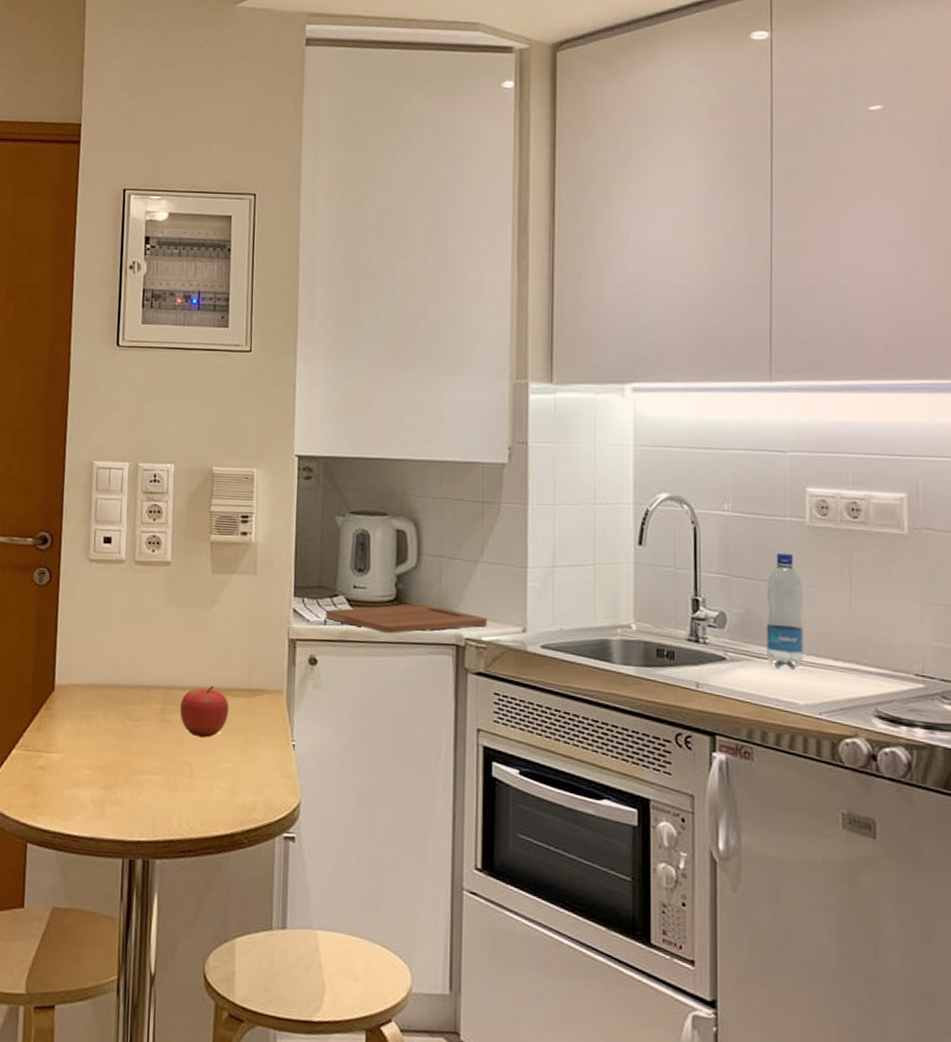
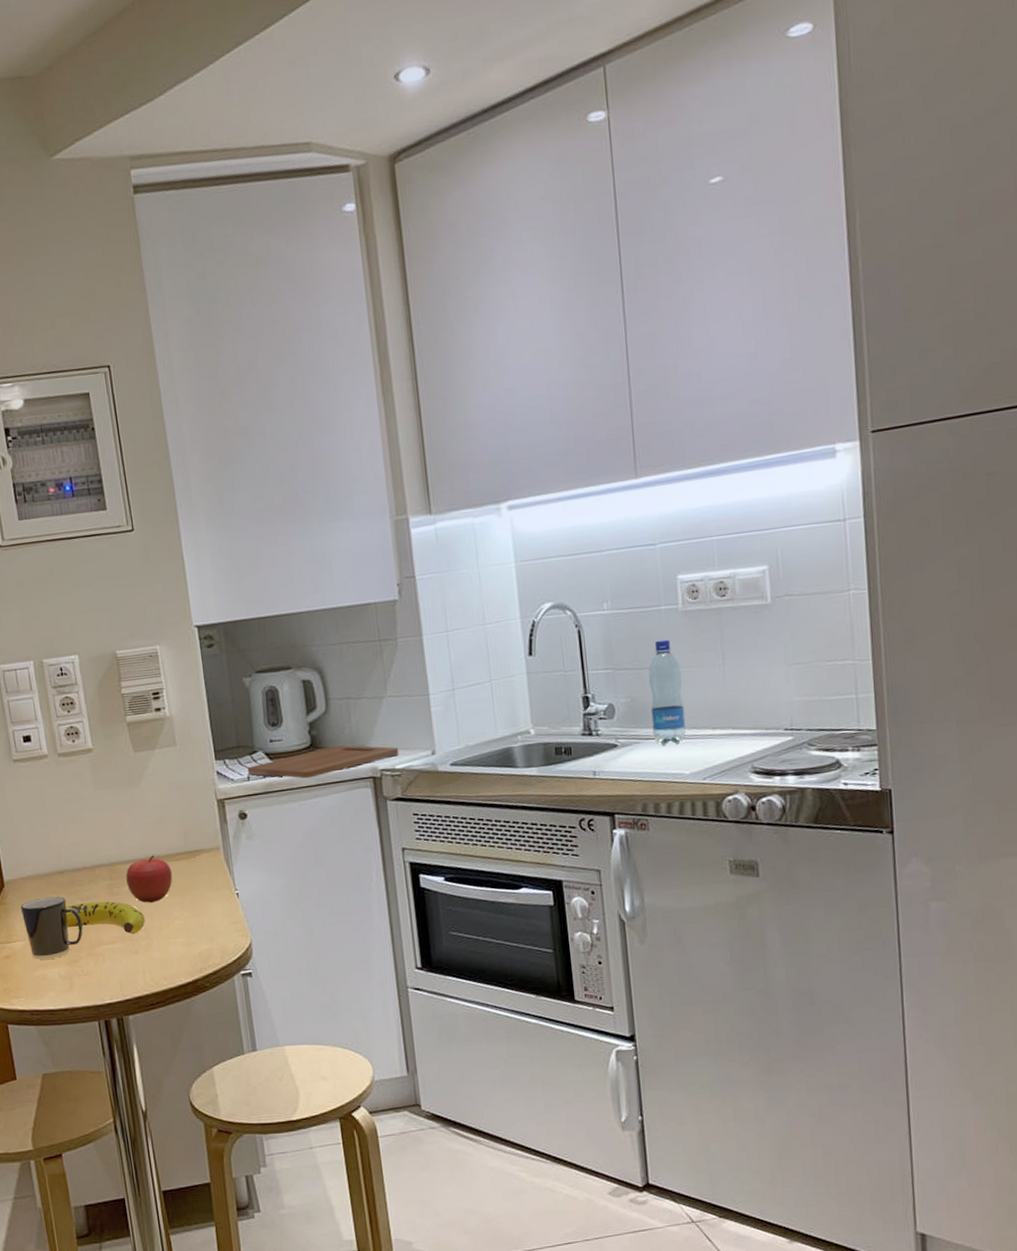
mug: none [65,710,126,779] -> present [20,896,83,960]
fruit: none [110,723,193,769] -> present [66,901,146,935]

